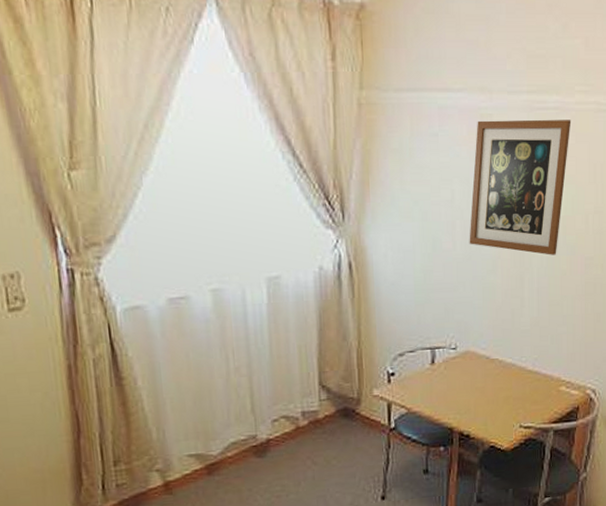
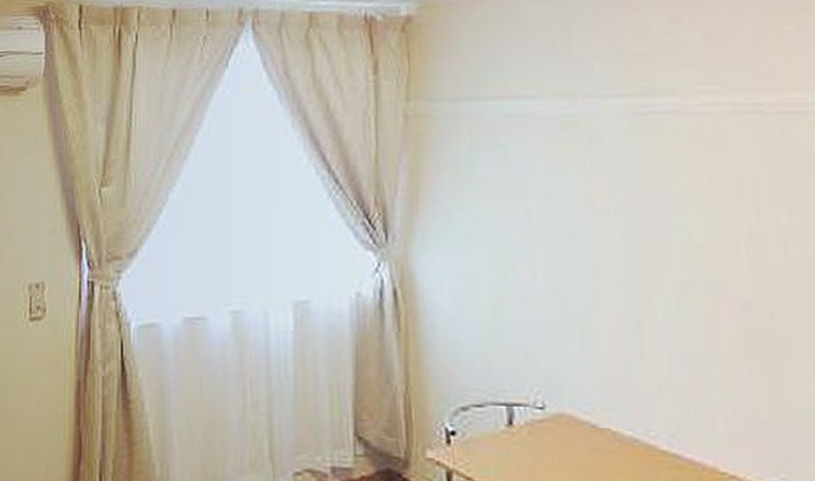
wall art: present [469,120,572,255] -> none [555,125,697,294]

